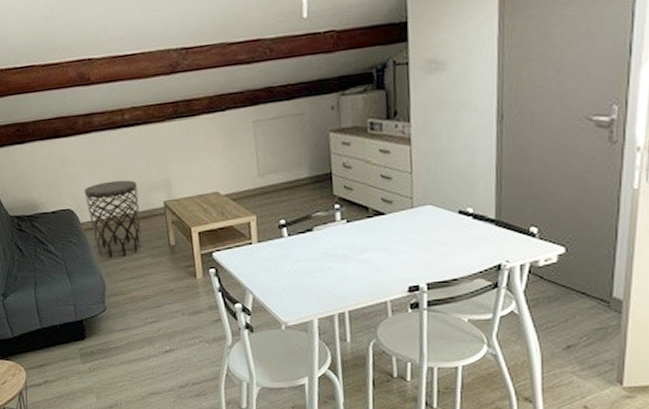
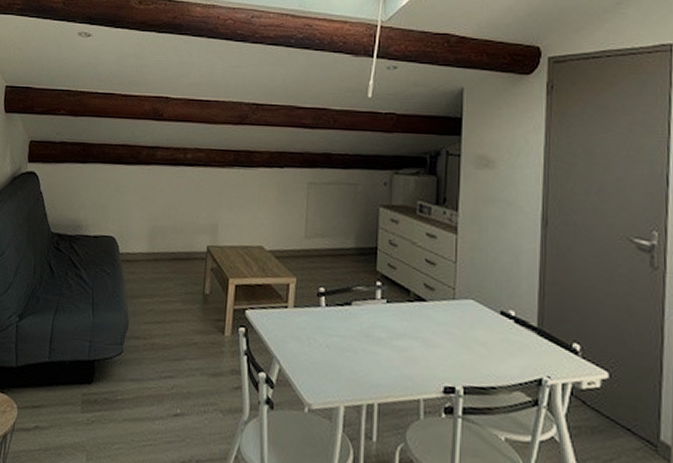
side table: present [84,179,143,259] -> none [128,215,185,297]

